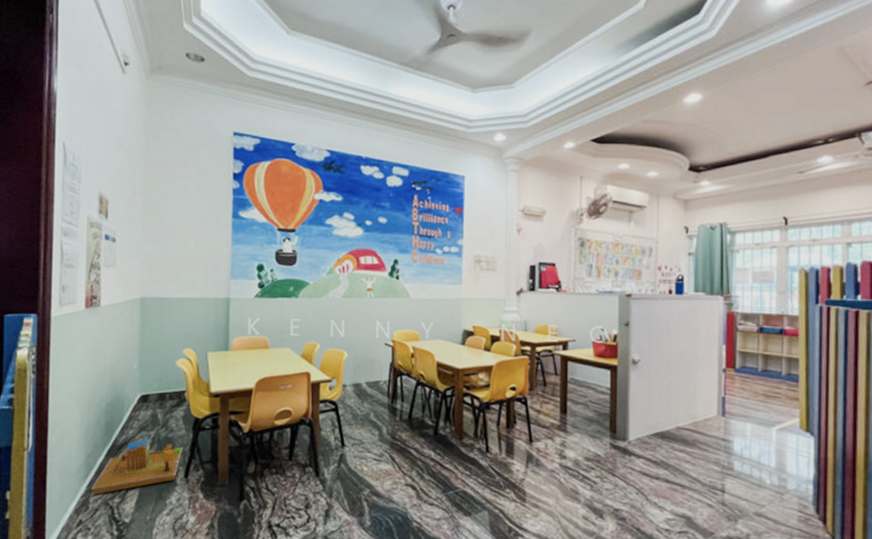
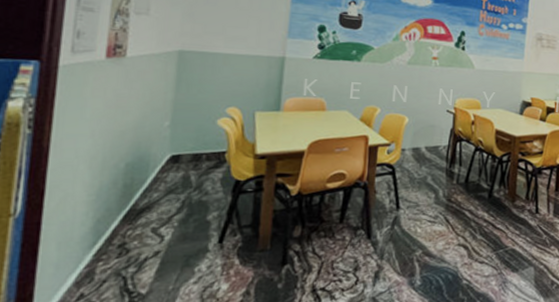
toy house: present [91,433,182,495] -> none [98,196,218,265]

